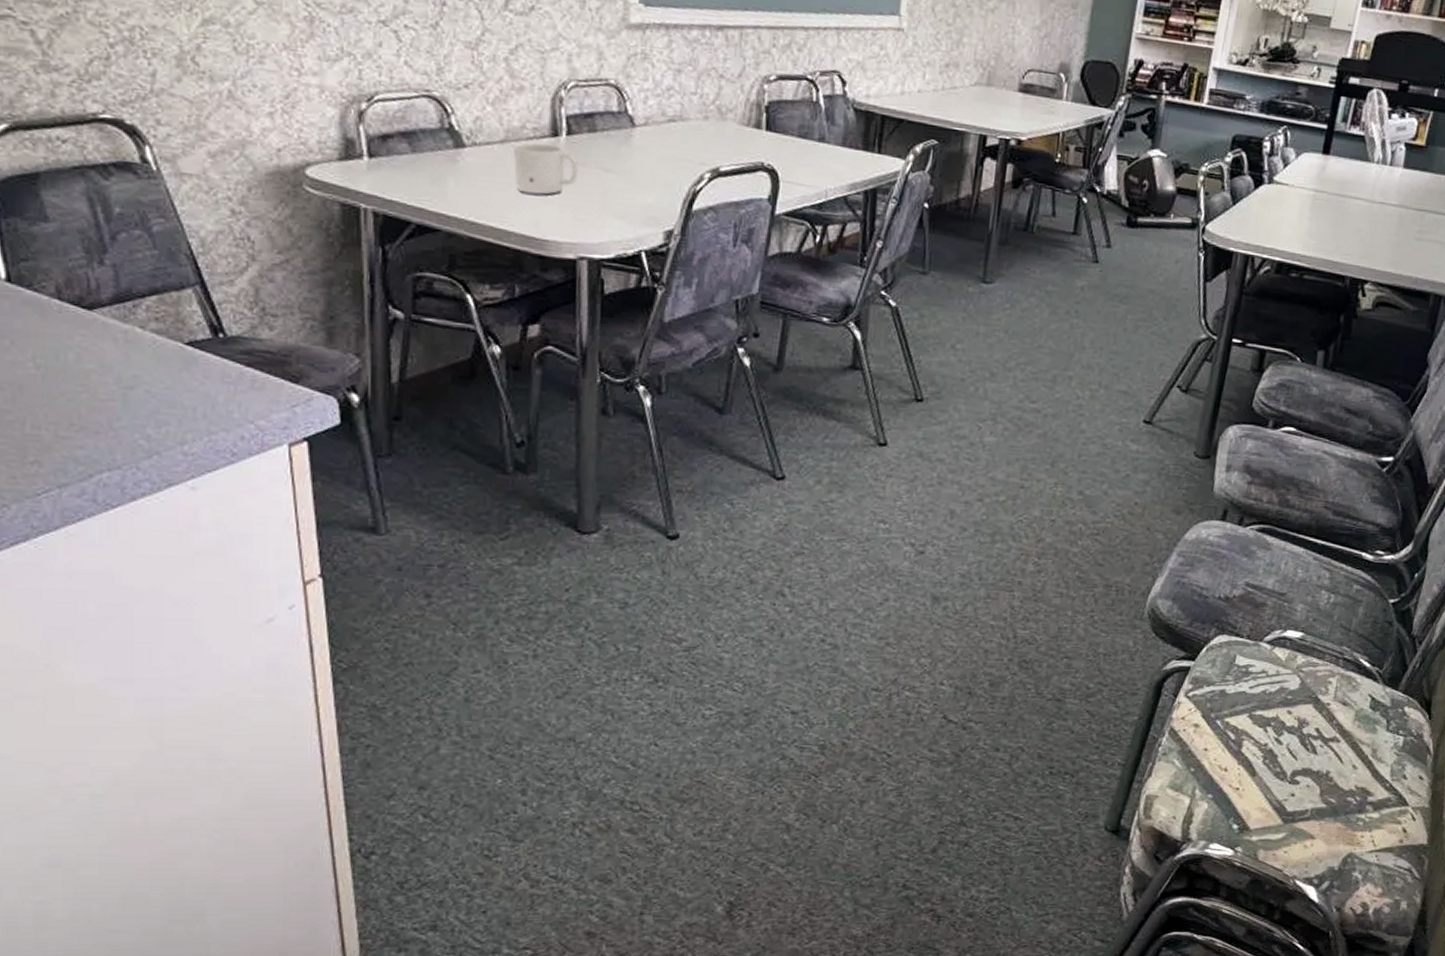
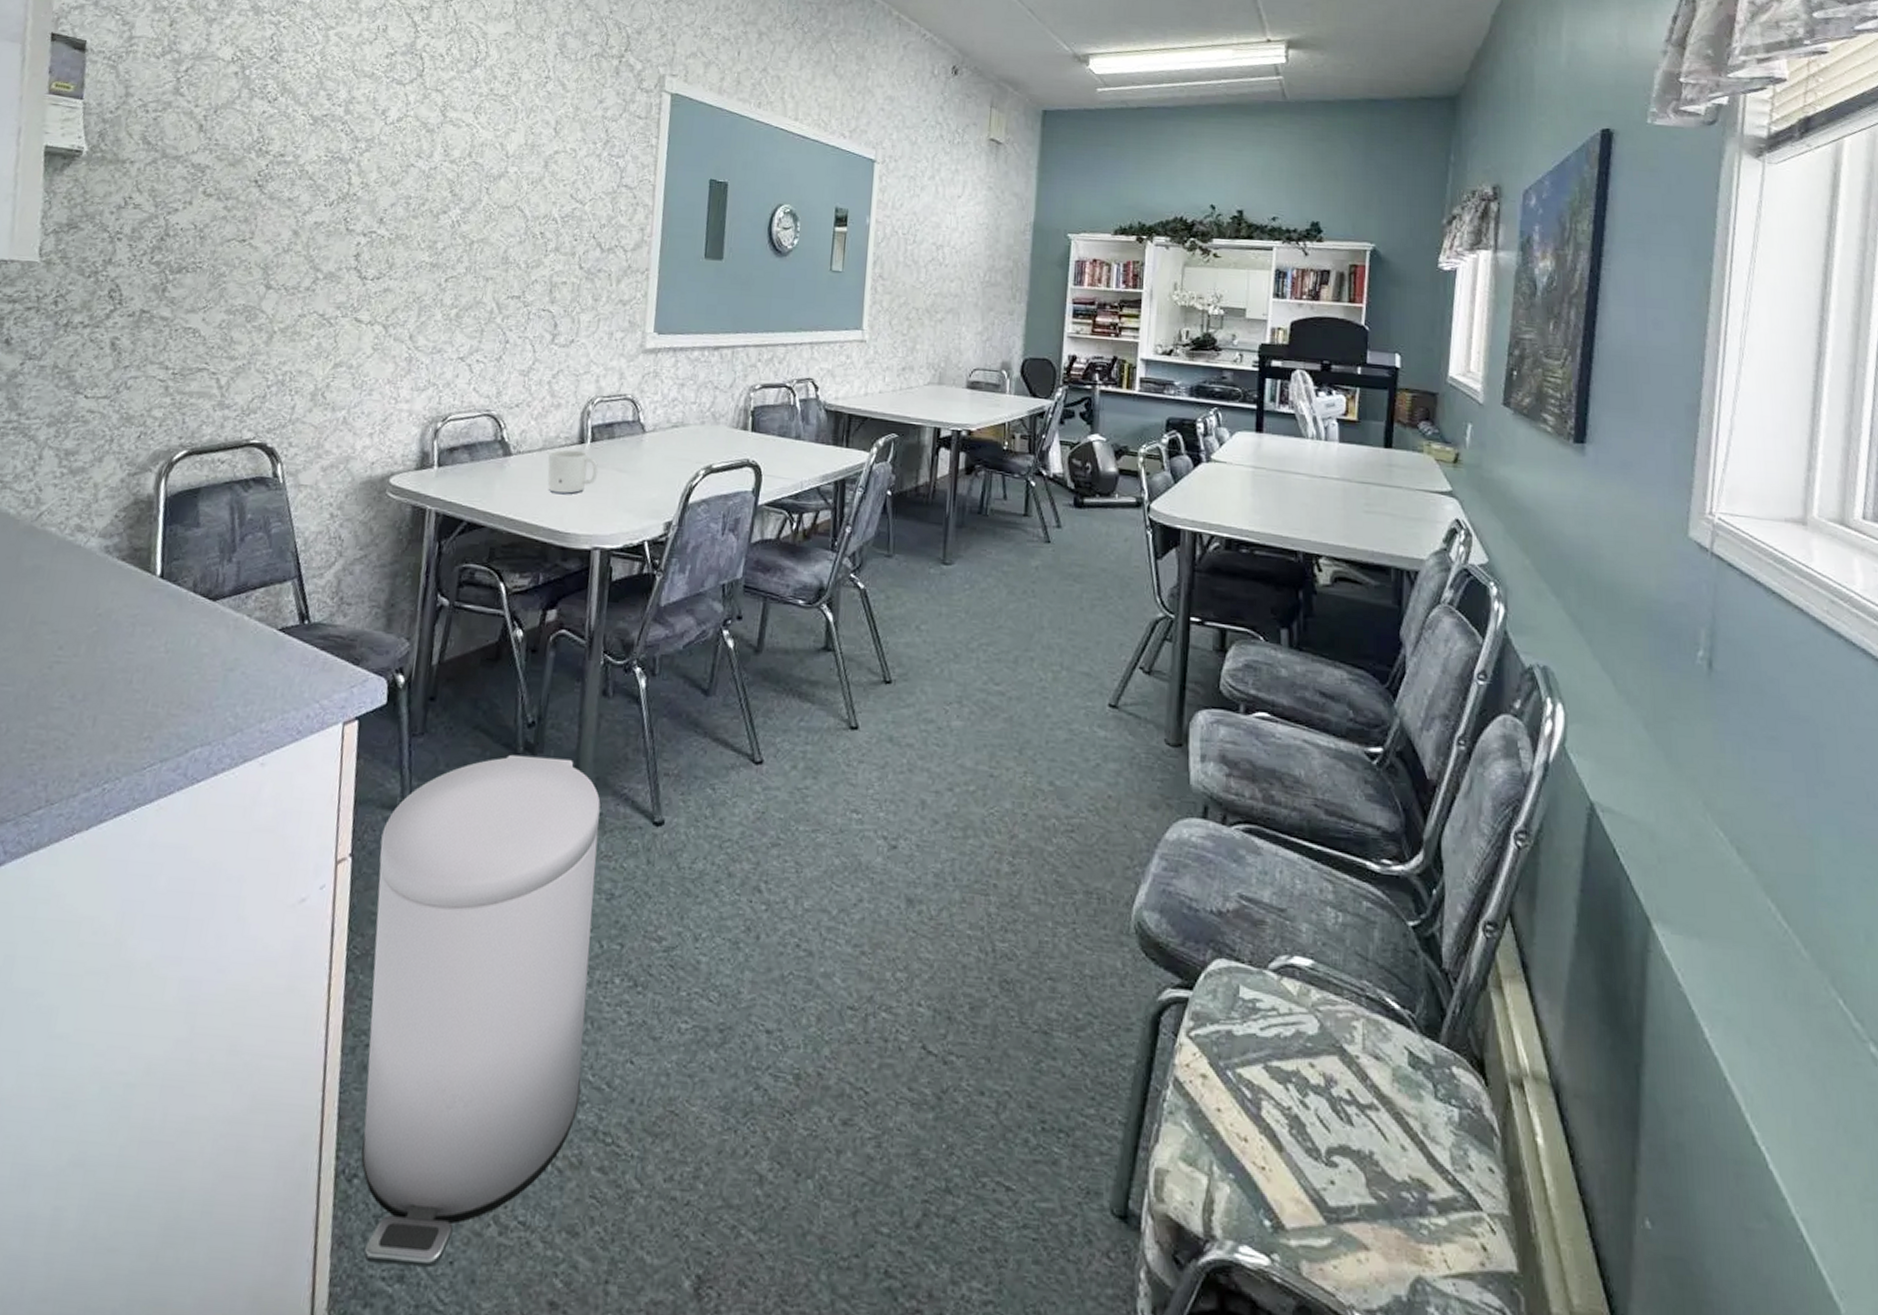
pedal bin: none [355,474,608,919] -> present [361,754,601,1268]

